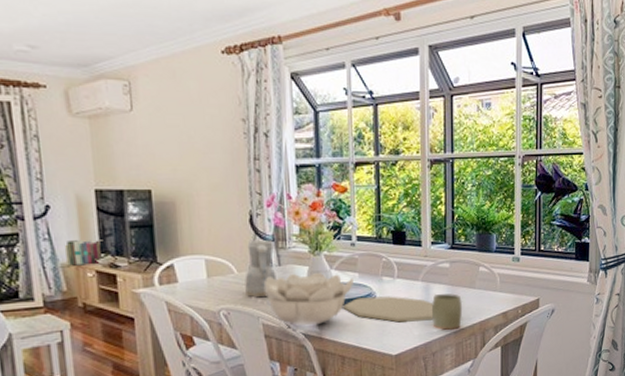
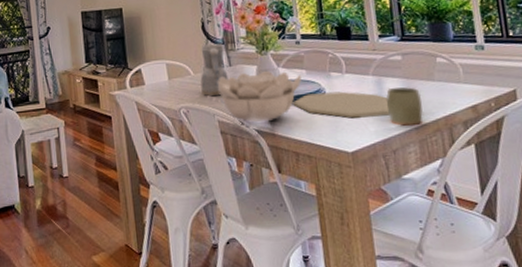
books: present [64,240,103,266] -> none [60,51,88,74]

